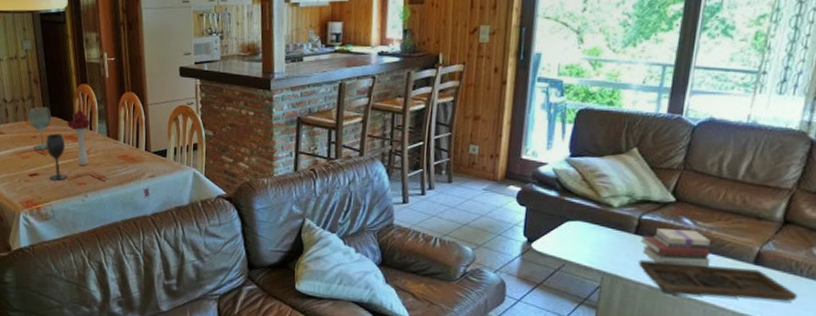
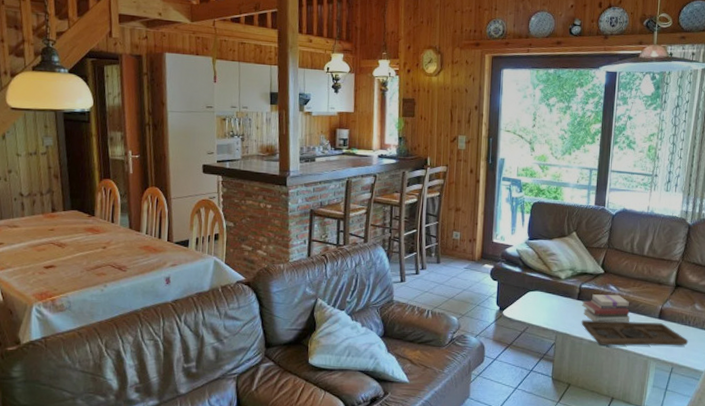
wine glass: present [28,106,52,151] -> none [46,200,72,243]
wine glass: present [45,133,67,181] -> none [63,226,86,273]
flower bouquet: present [67,110,90,166] -> none [88,203,112,257]

